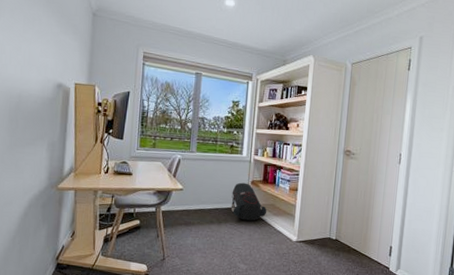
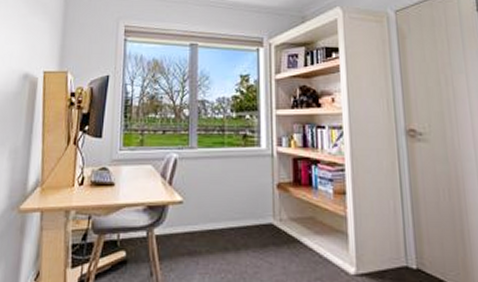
backpack: present [231,182,267,221] -> none [251,187,305,245]

